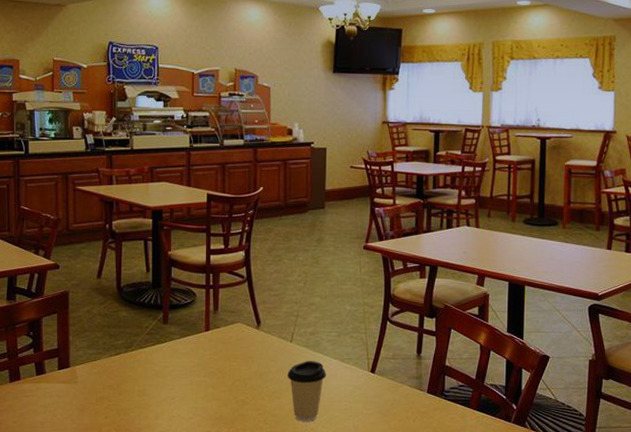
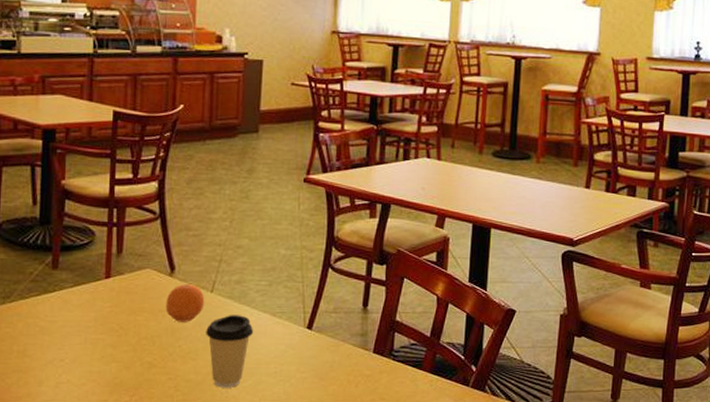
fruit: none [254,335,286,367] -> present [165,284,205,322]

